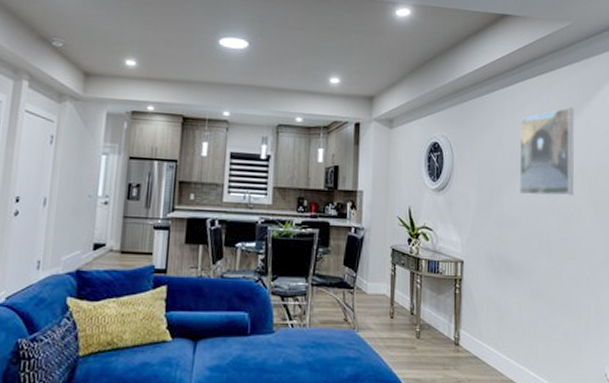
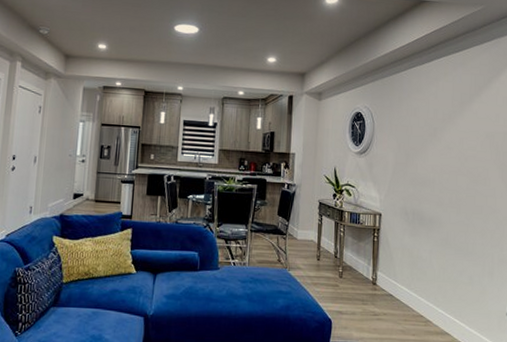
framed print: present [519,107,575,196] -> none [433,81,484,160]

